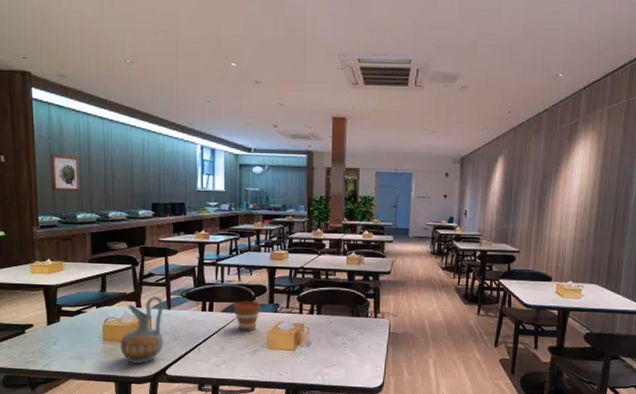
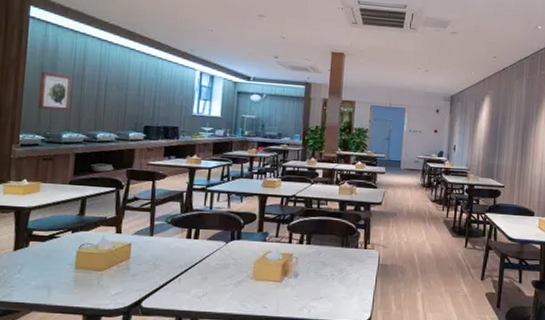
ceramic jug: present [119,296,164,363] -> none [92,221,146,294]
cup: present [233,300,262,331] -> none [220,228,250,261]

